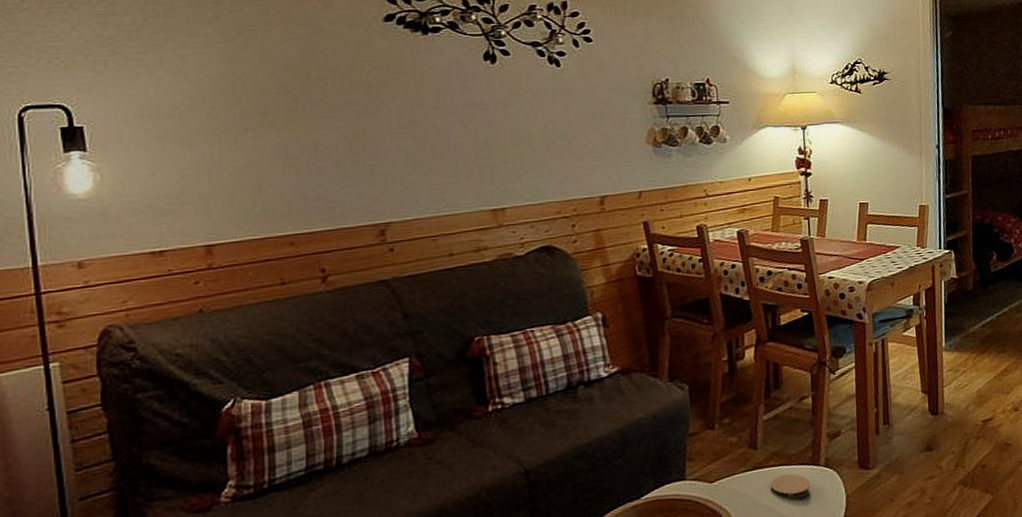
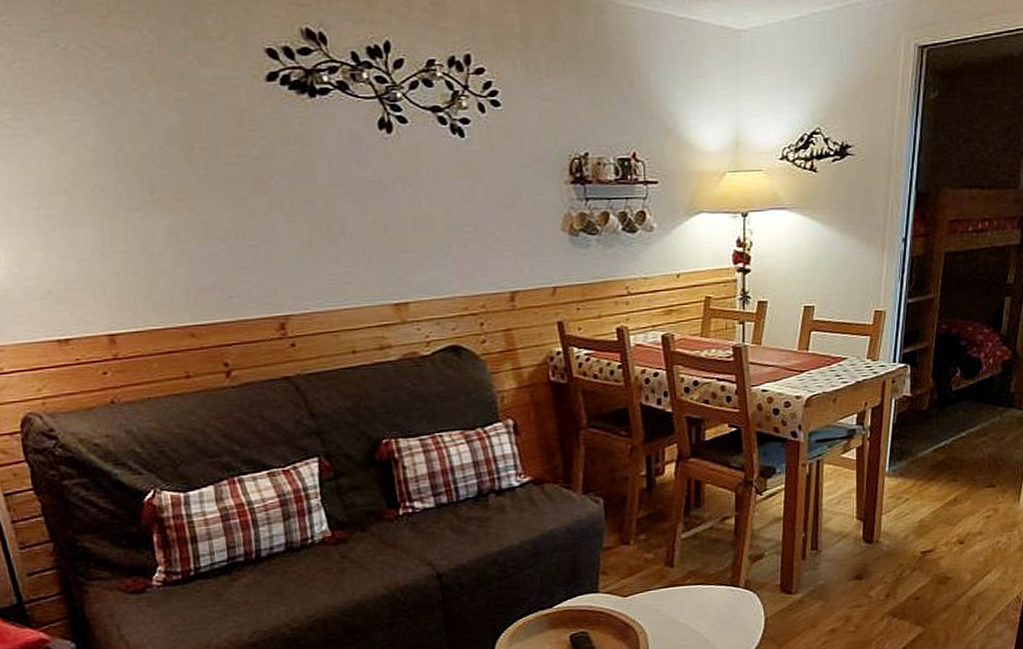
coaster: present [770,473,811,500] -> none [685,593,728,619]

